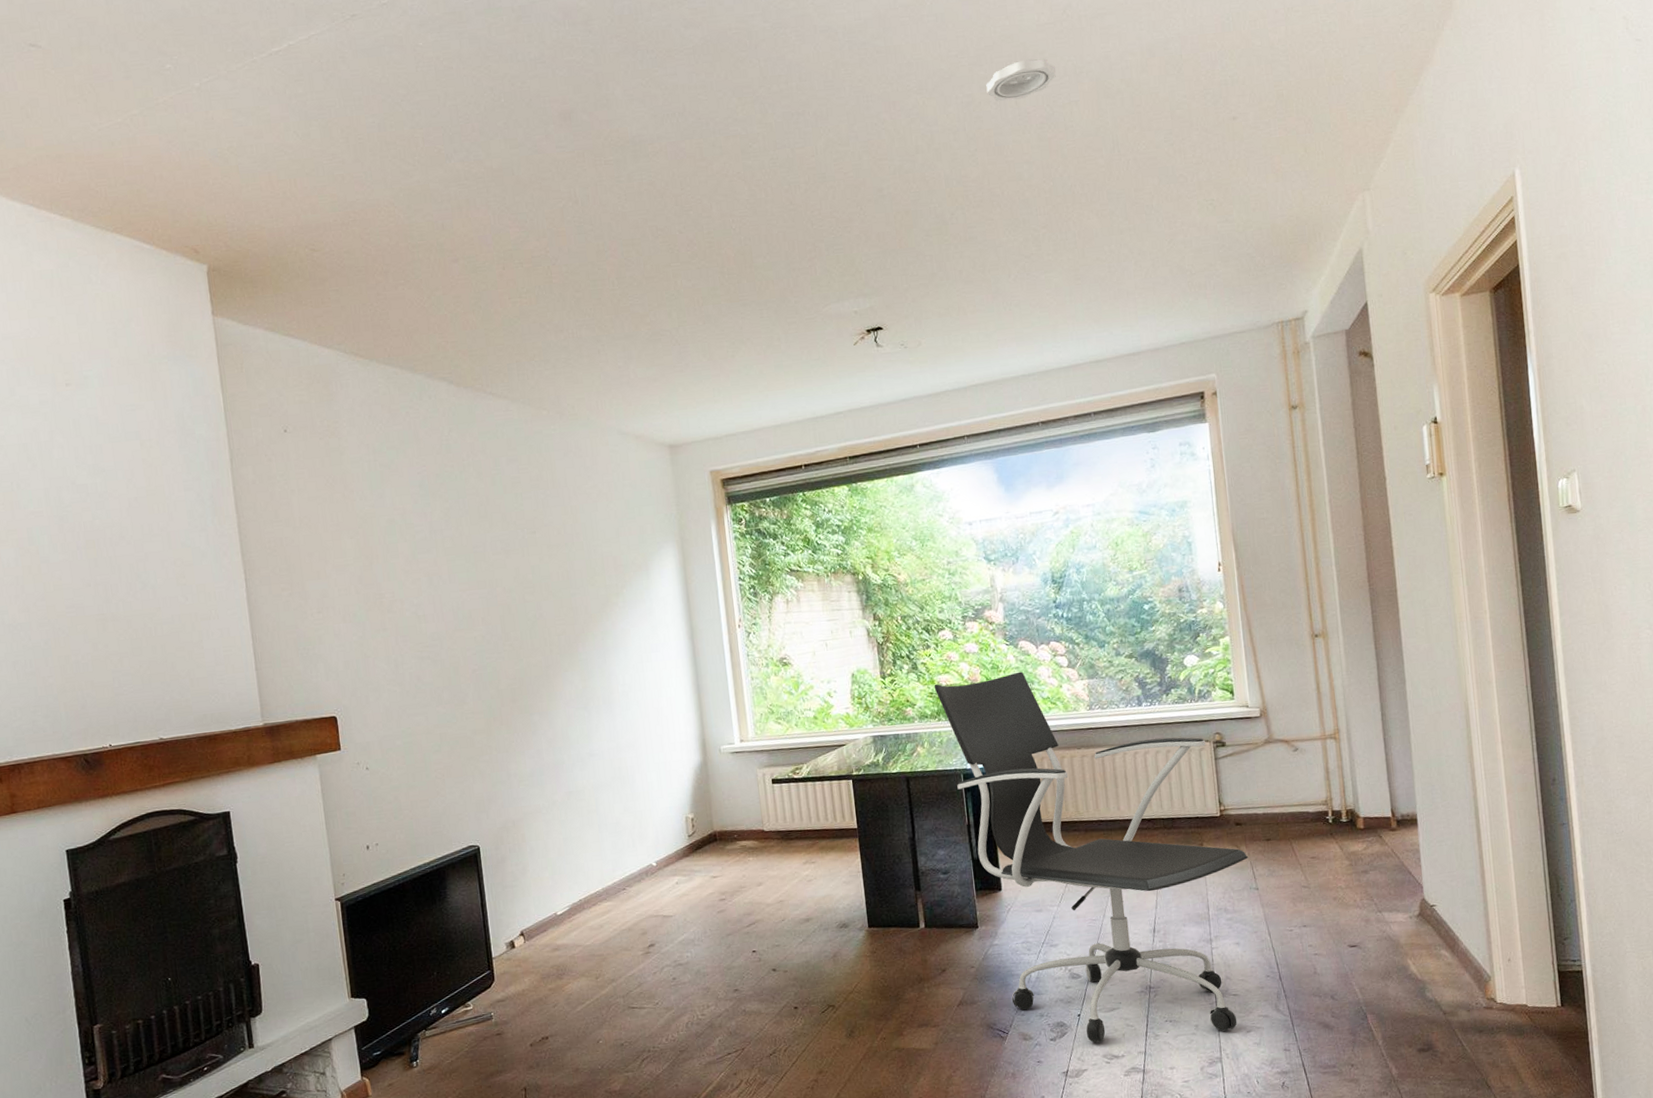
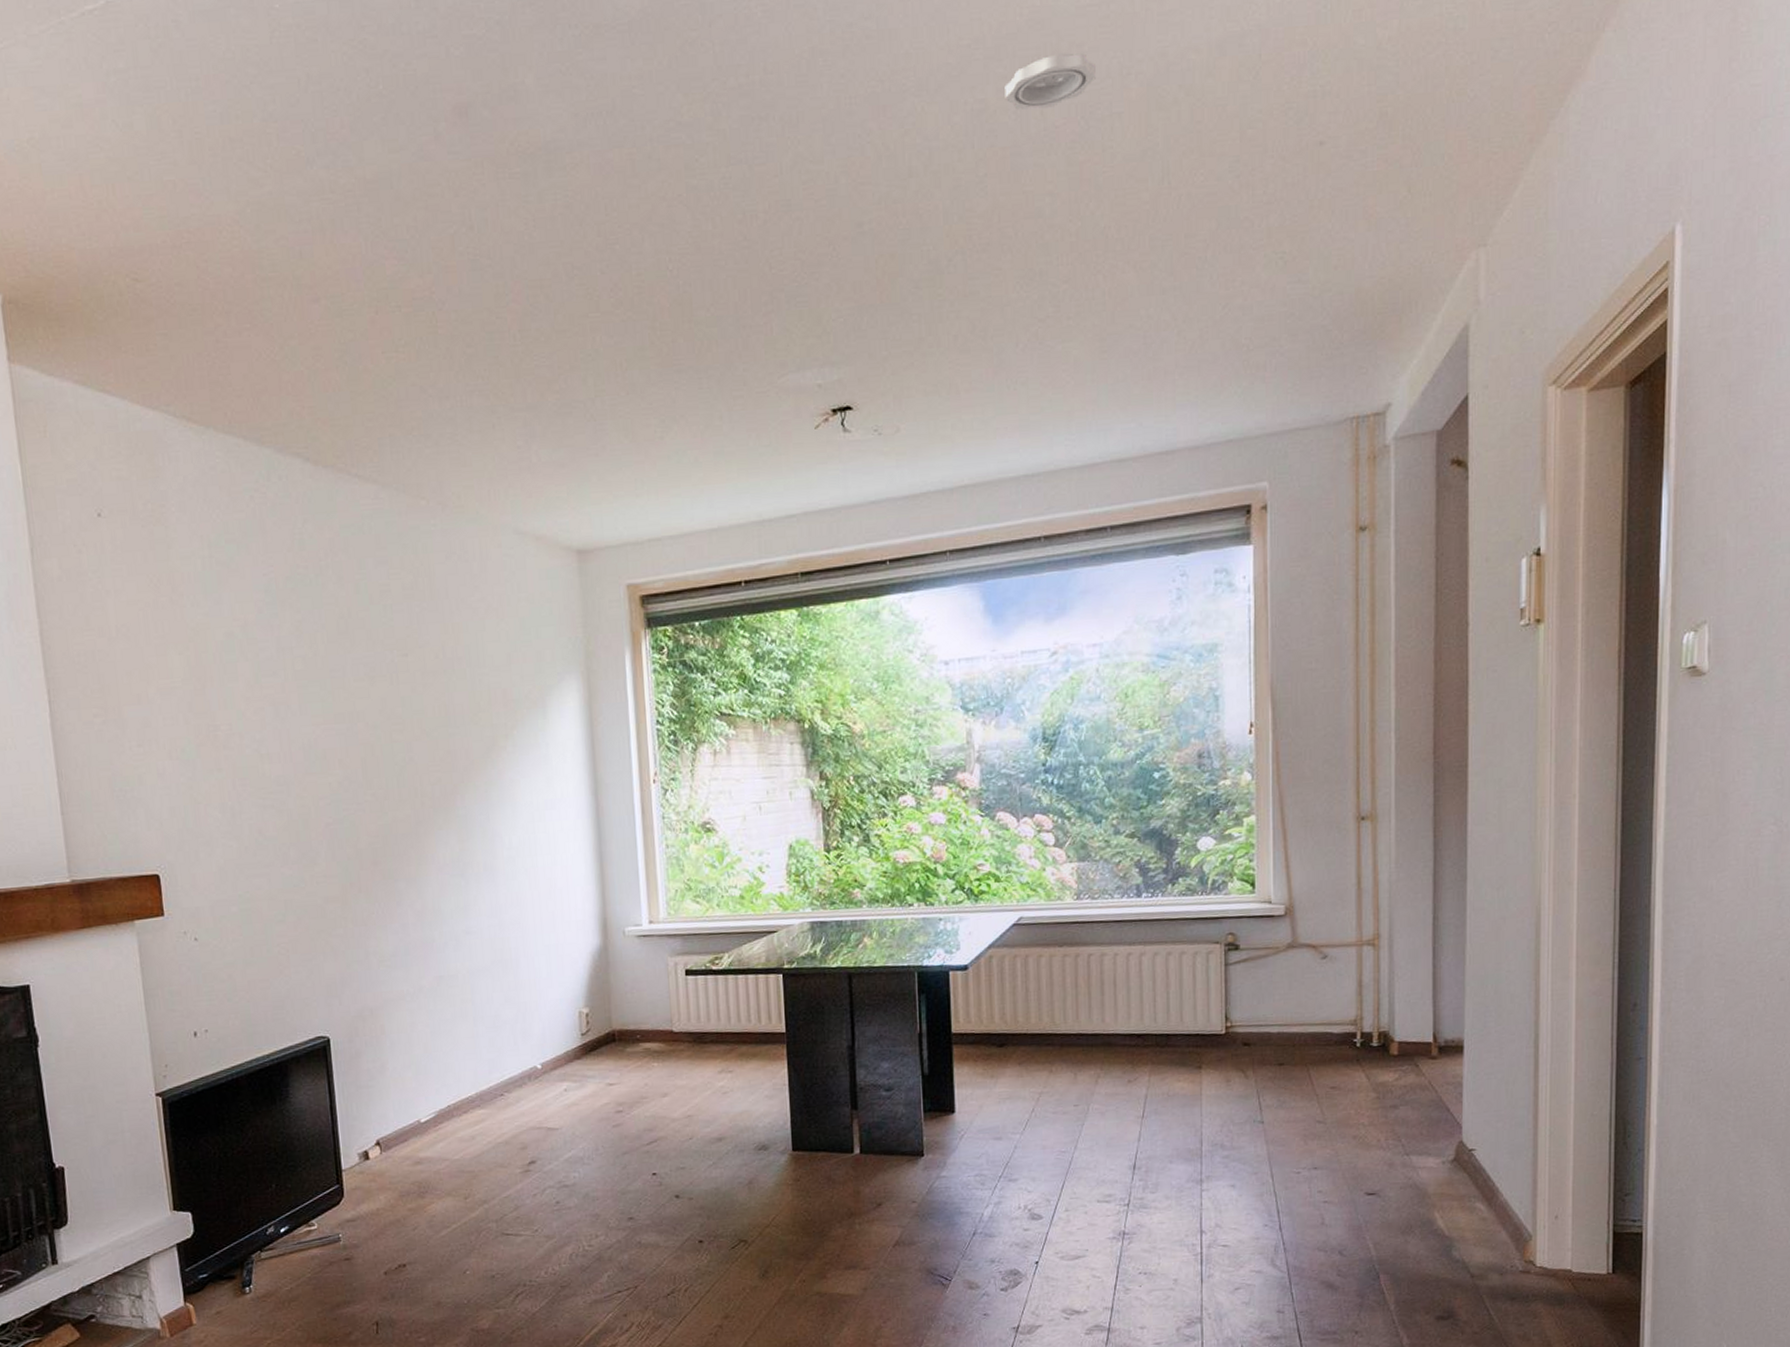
office chair: present [934,671,1249,1043] -> none [889,849,1255,1296]

